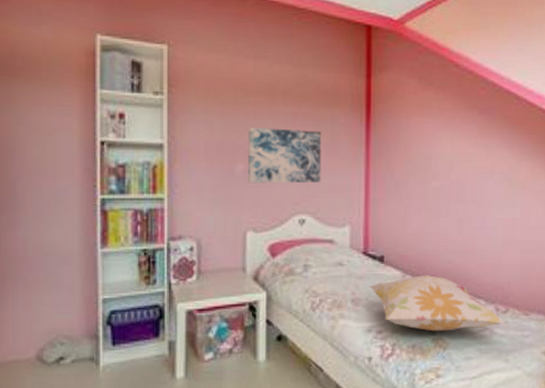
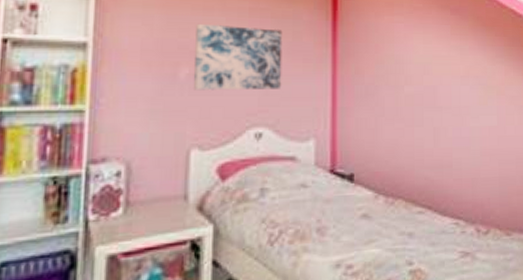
decorative pillow: present [369,274,506,332] -> none [337,193,488,262]

